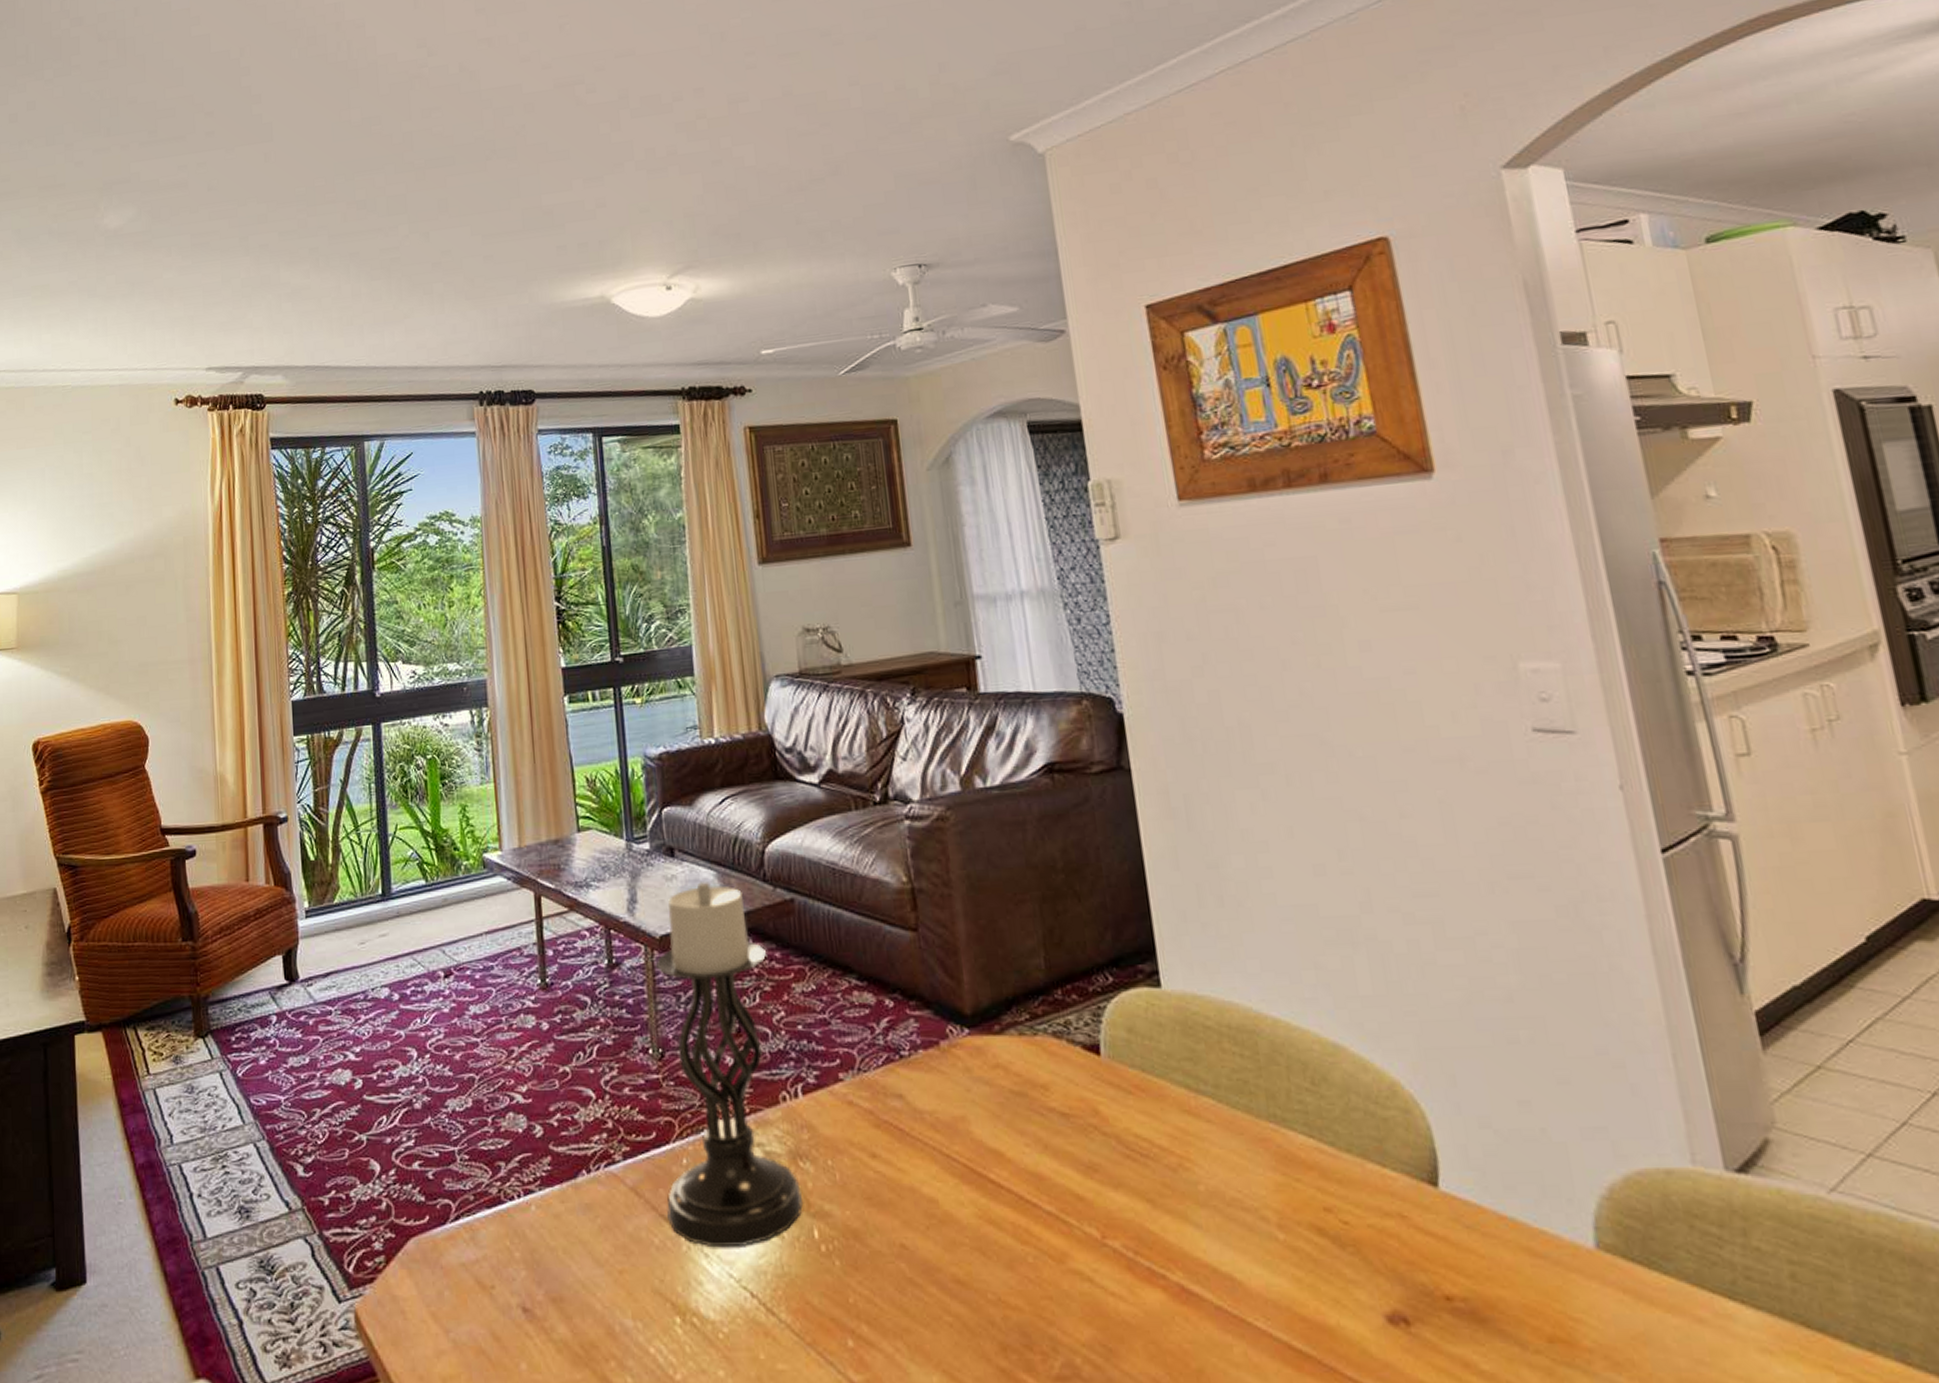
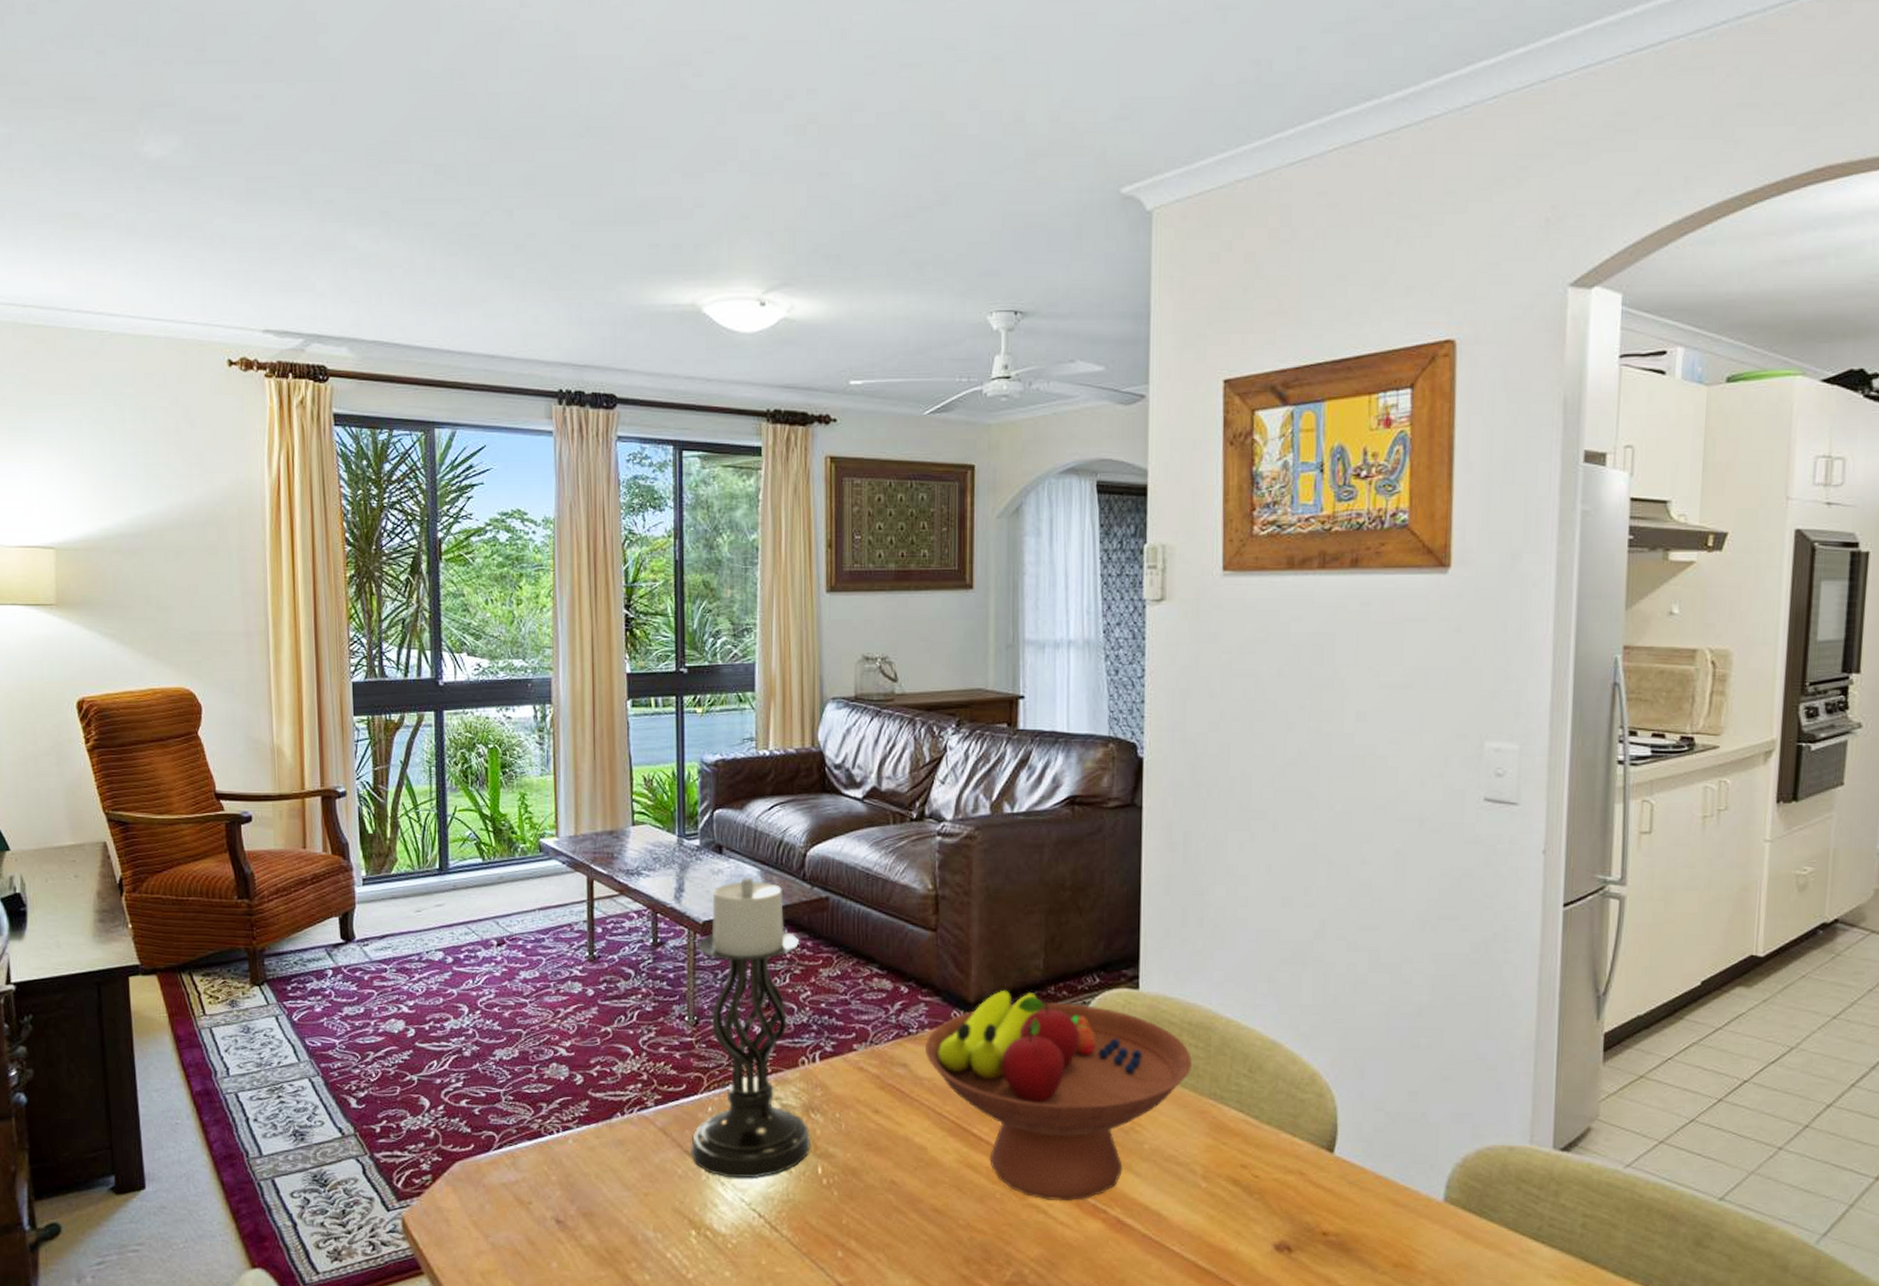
fruit bowl: none [921,996,1241,1265] -> present [925,989,1192,1201]

